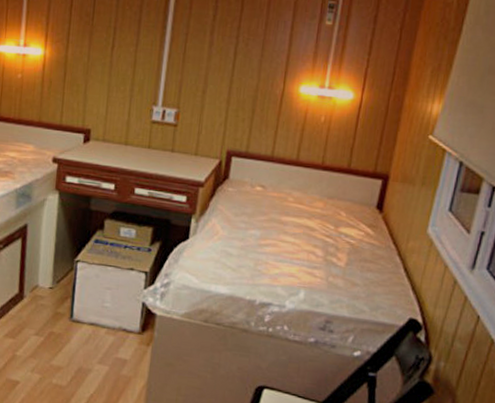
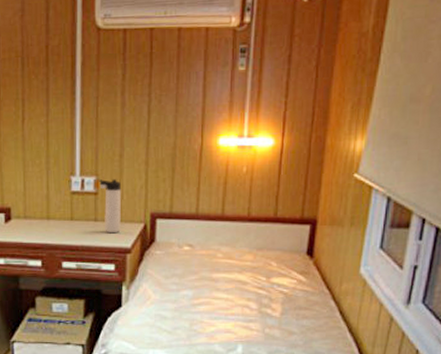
thermos bottle: none [179,112,201,166] -> present [98,179,121,234]

